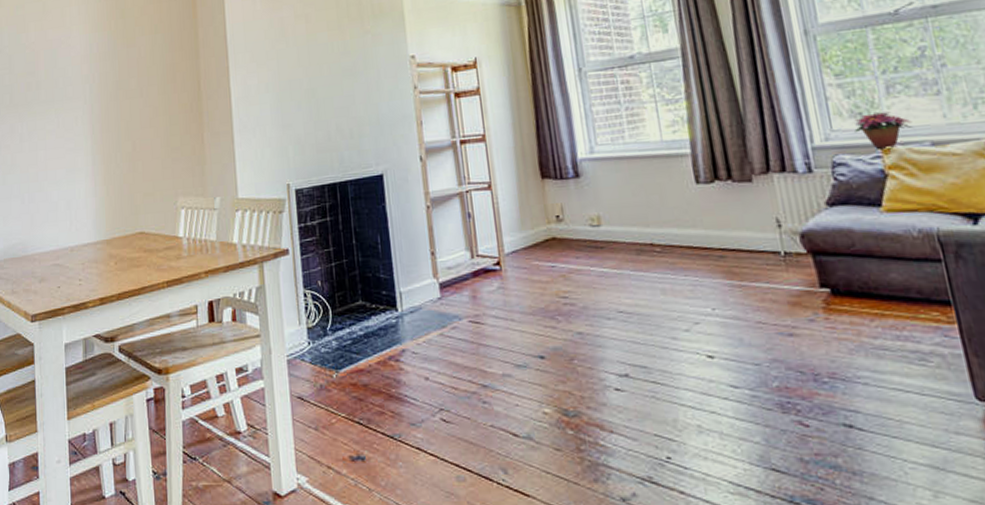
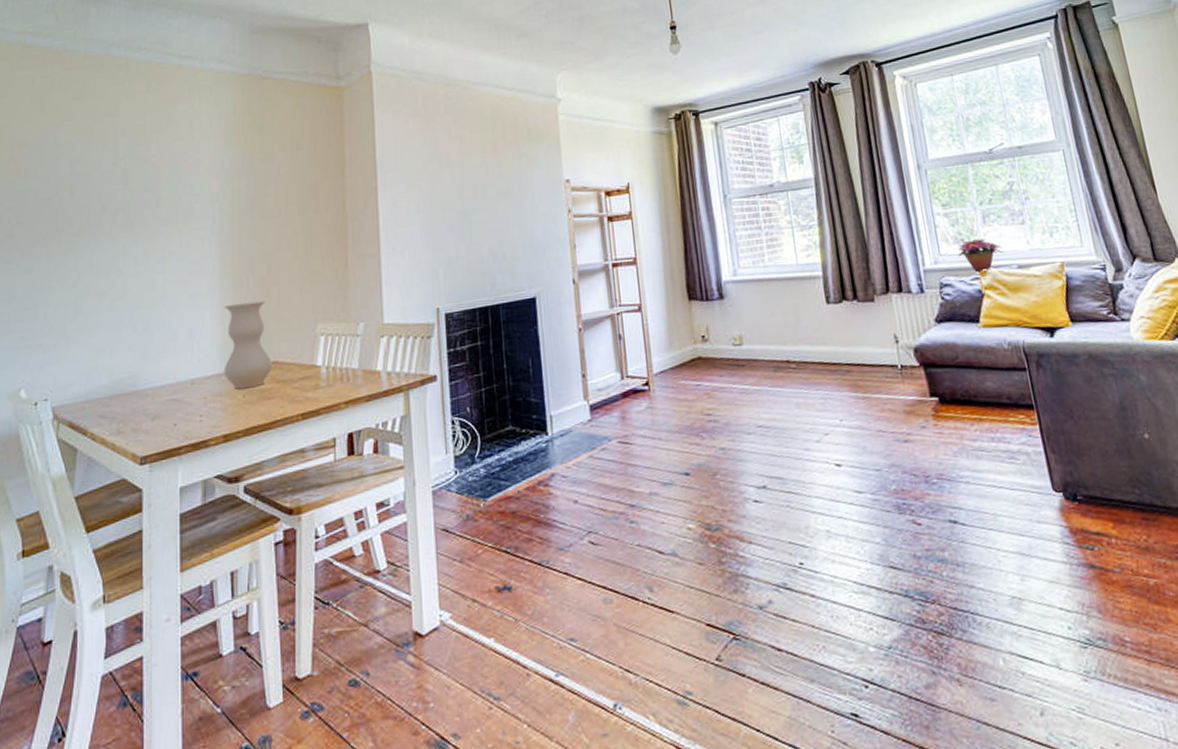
vase: none [96,175,139,257] -> present [223,301,272,390]

